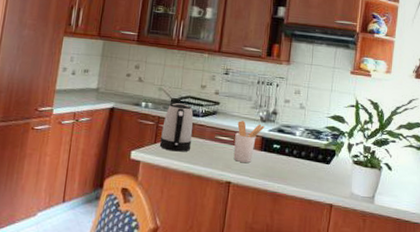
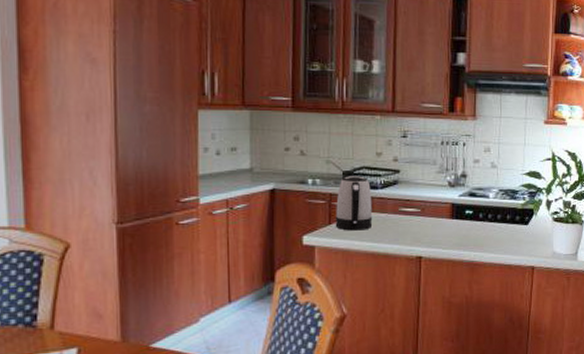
utensil holder: present [233,121,265,163] -> none [422,188,455,234]

